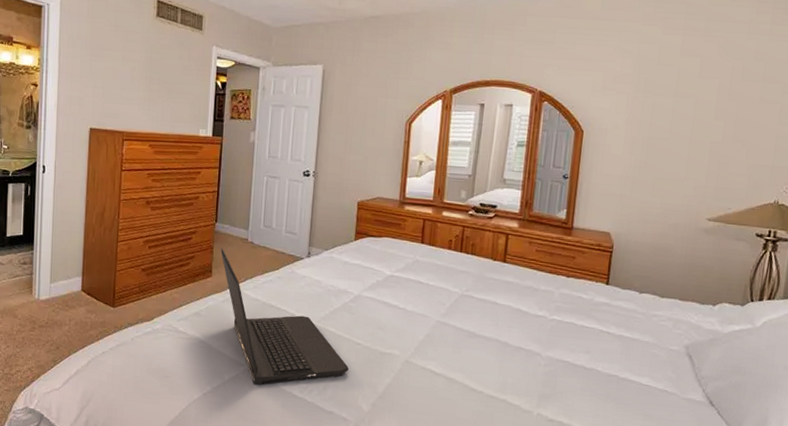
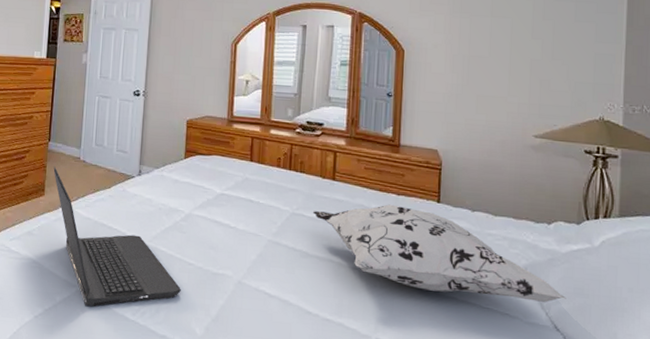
decorative pillow: none [482,286,724,380] -> present [313,204,566,302]

